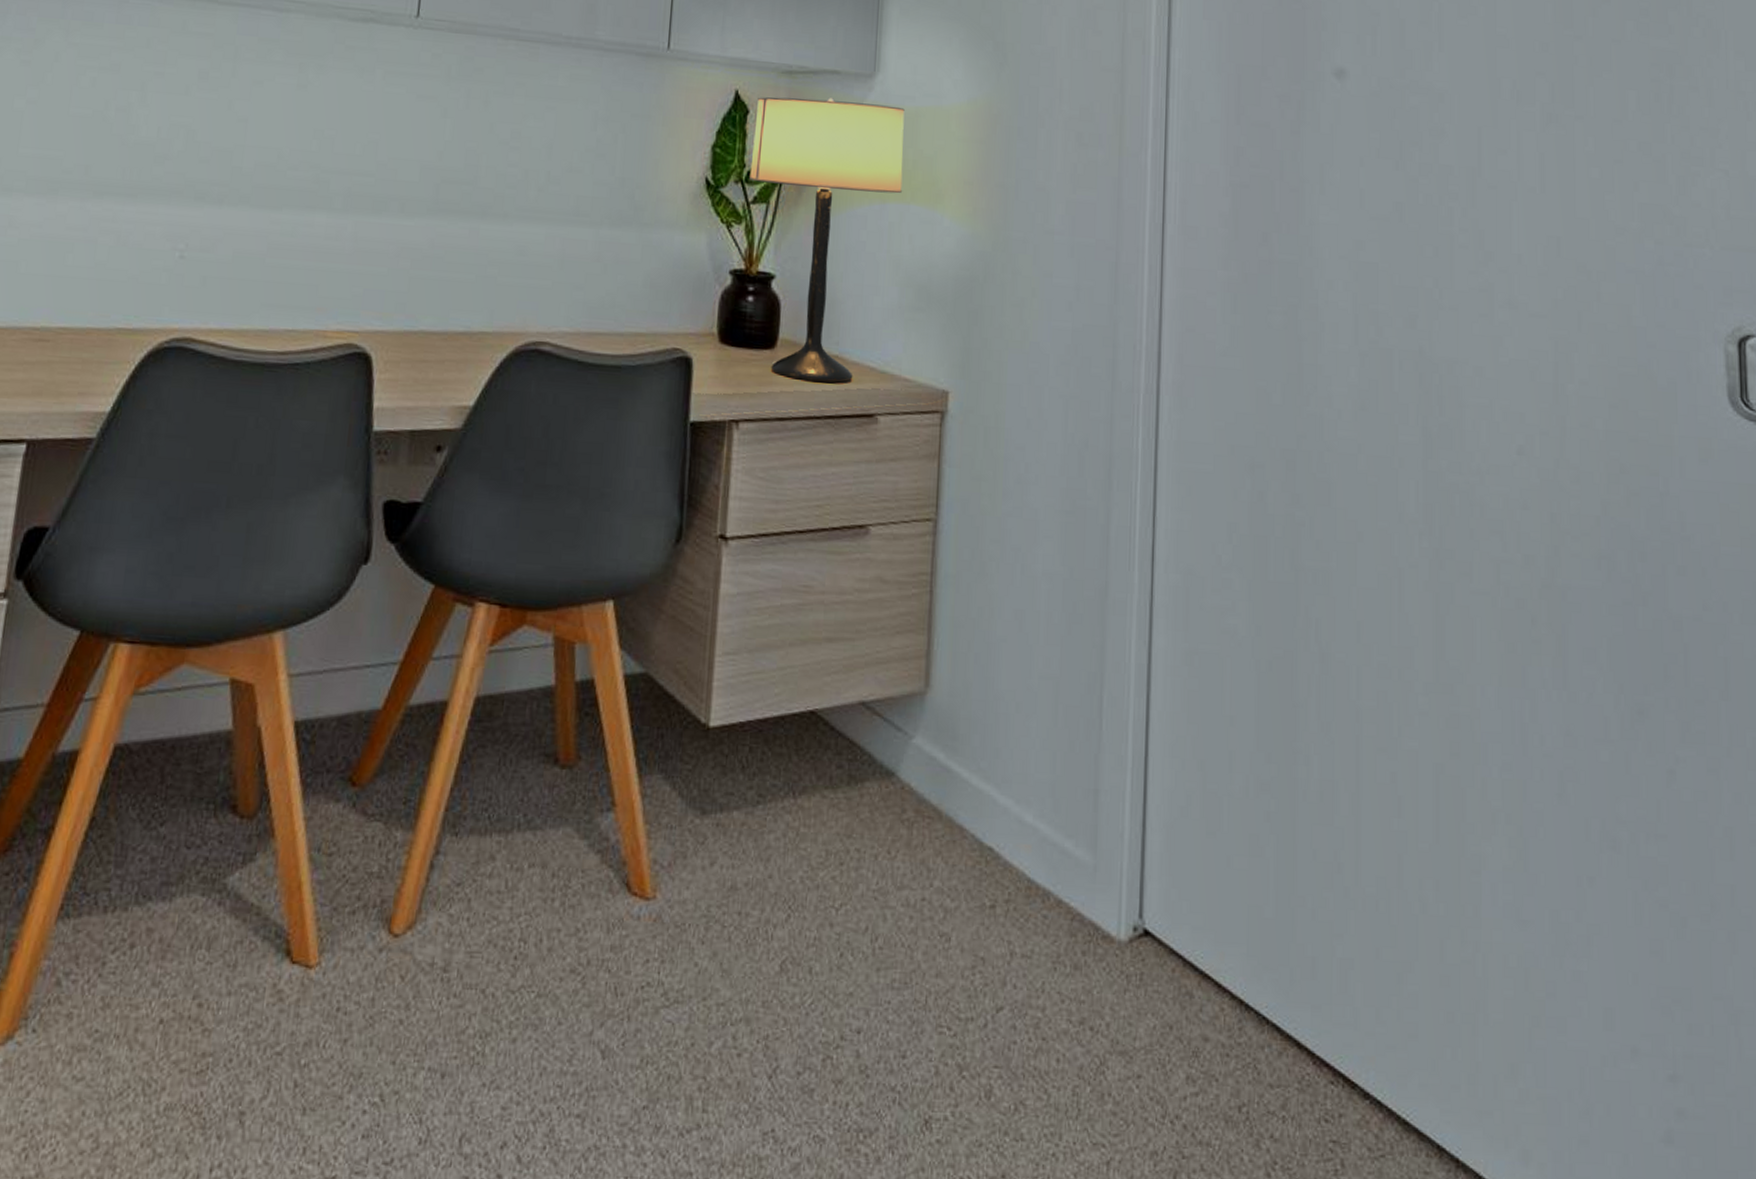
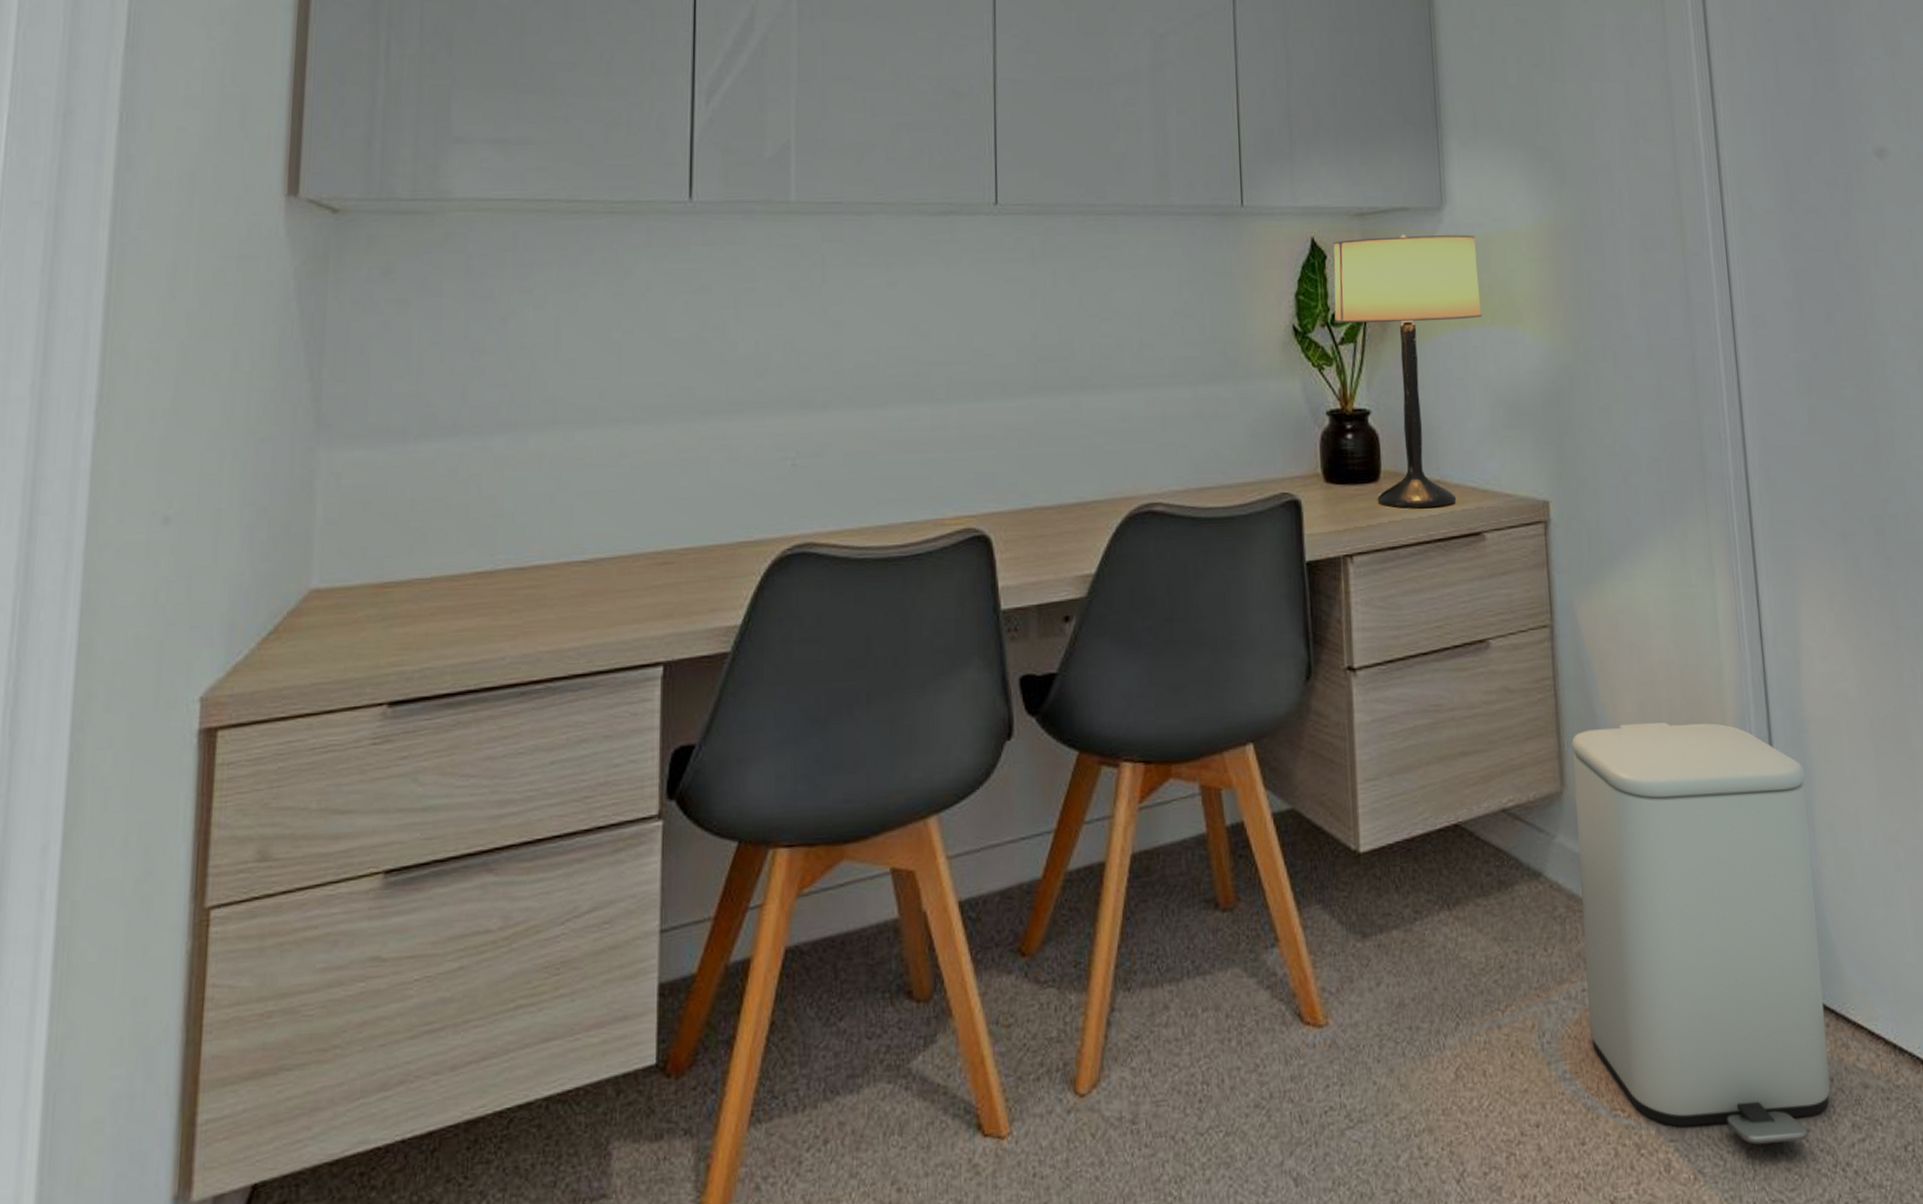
pedal bin: none [924,631,1182,1085] -> present [1572,722,1831,1145]

